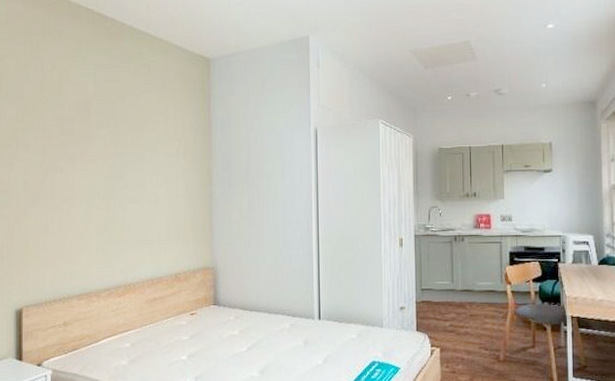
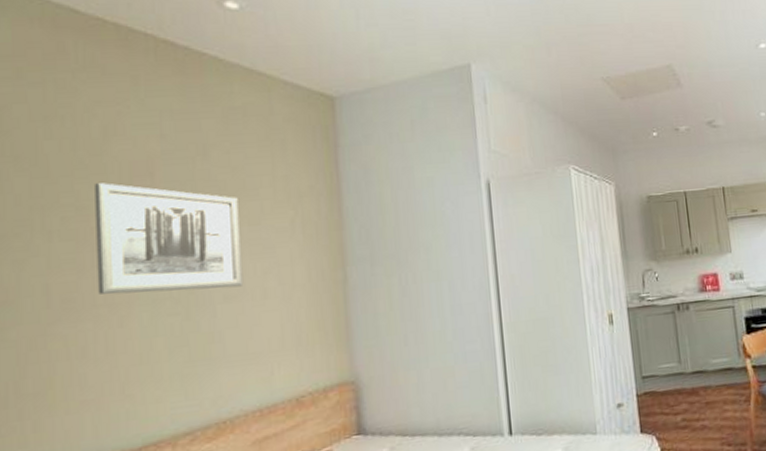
wall art: none [54,114,144,194] -> present [95,183,244,295]

